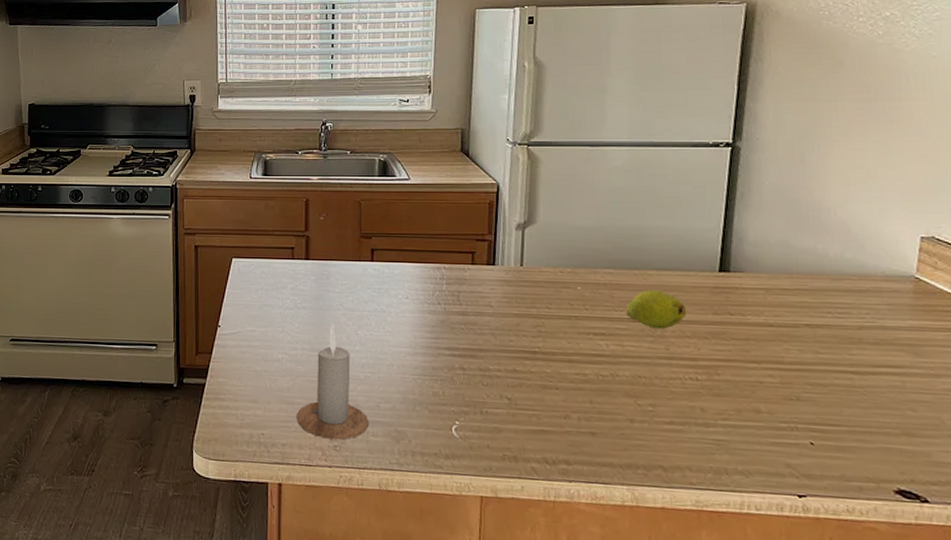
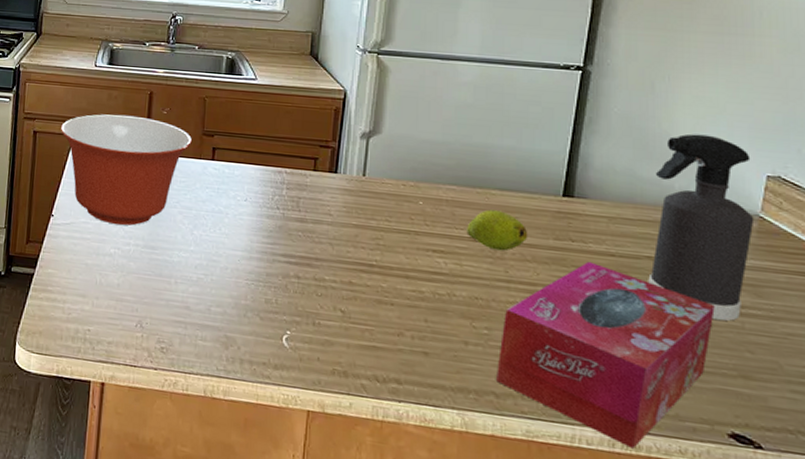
mixing bowl: none [221,223,350,331] -> present [61,114,192,226]
candle: present [297,323,370,440] -> none [125,220,199,342]
tissue box: none [663,333,875,511] -> present [496,261,715,449]
spray bottle: none [807,201,911,381] -> present [648,133,755,321]

